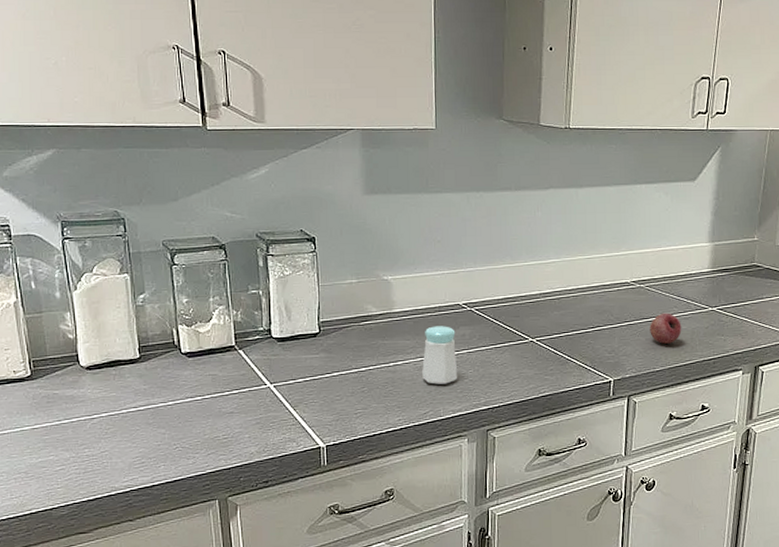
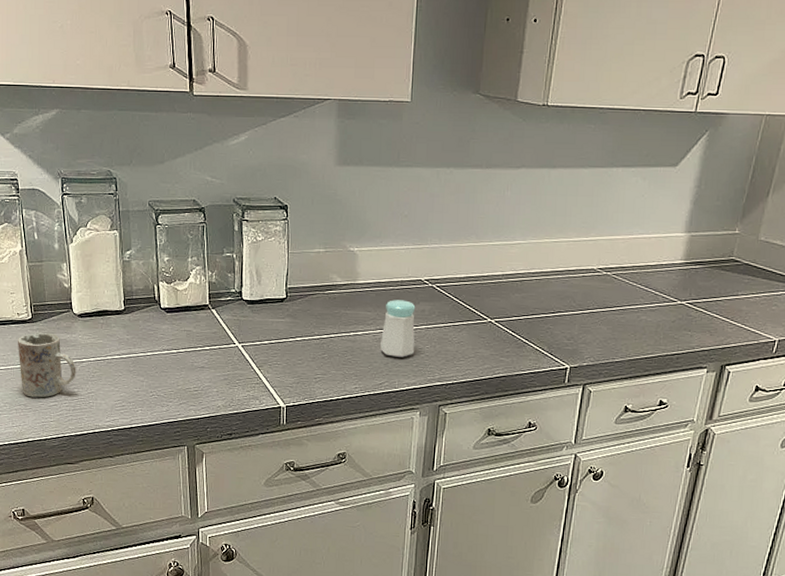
mug: none [14,389,86,463] -> present [17,332,76,398]
fruit: present [650,312,682,344] -> none [612,303,647,335]

